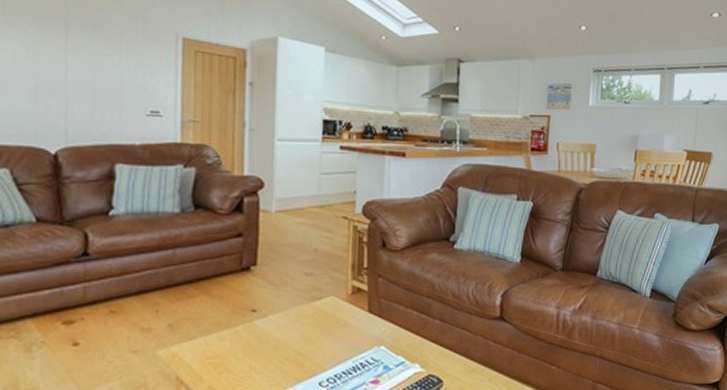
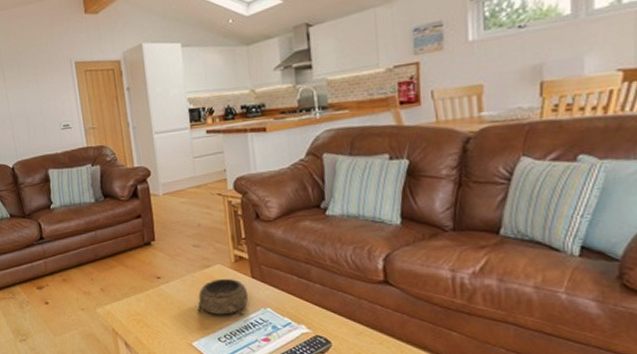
decorative bowl: none [297,312,362,356] -> present [196,278,249,316]

